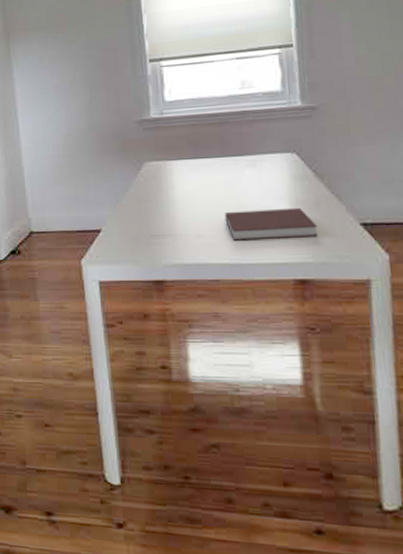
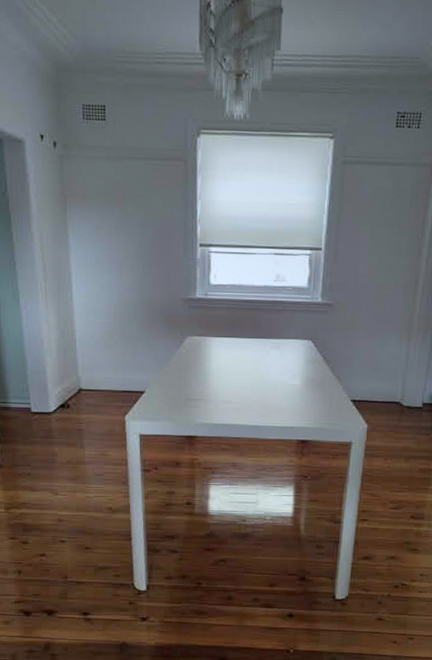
notebook: present [224,207,318,241] -> none [249,383,320,408]

